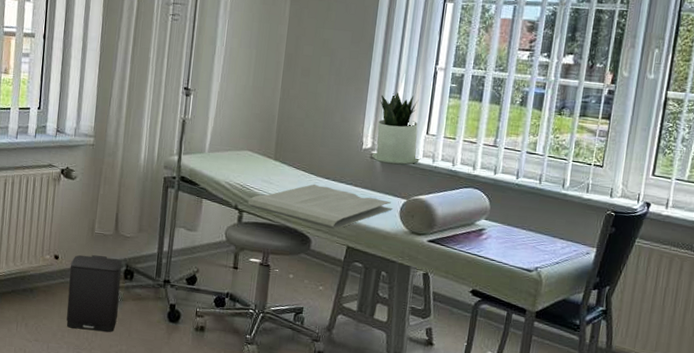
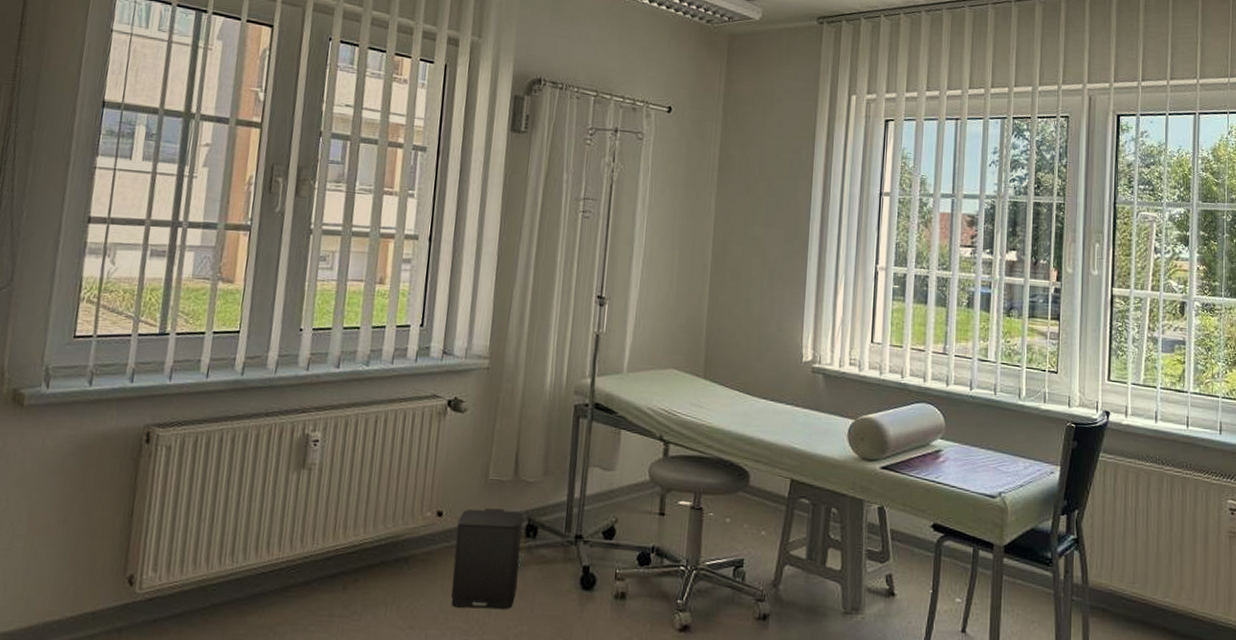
towel: present [247,184,393,230] -> none [674,405,840,460]
planter: present [372,92,421,166] -> none [813,295,867,380]

